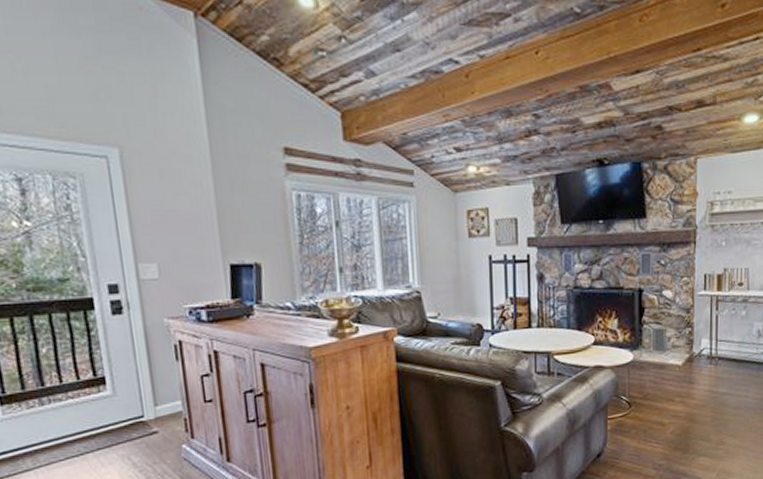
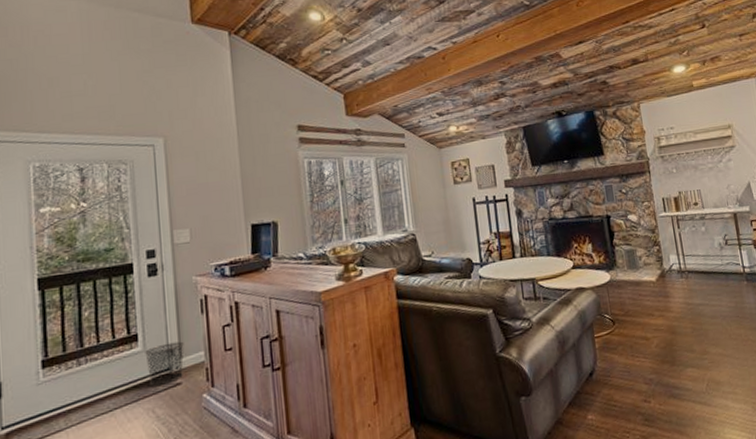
waste bin: none [115,388,159,433] -> present [145,341,184,386]

